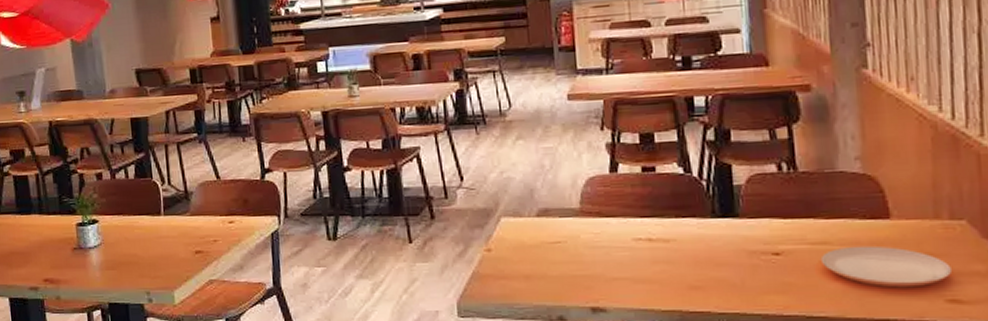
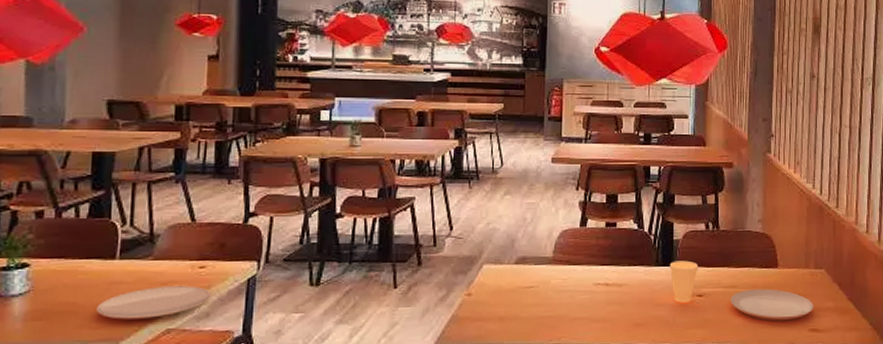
plate: none [152,240,242,270] -> present [97,286,211,320]
cup: none [730,210,771,262] -> present [669,260,698,303]

